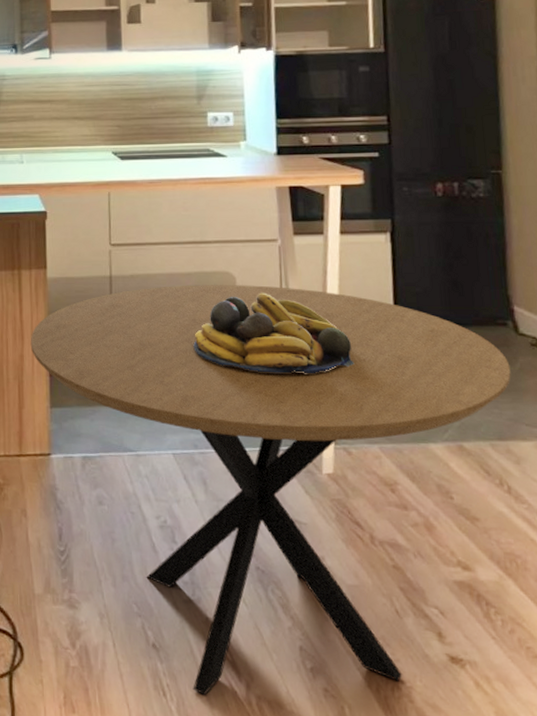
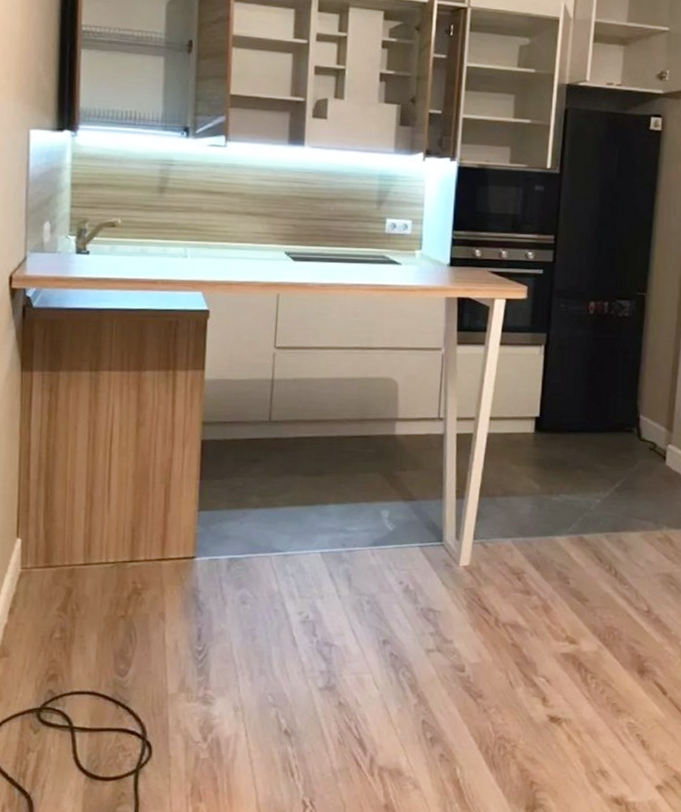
dining table: present [30,285,511,696] -> none [181,390,630,772]
fruit bowl: present [193,292,355,374] -> none [350,399,499,476]

